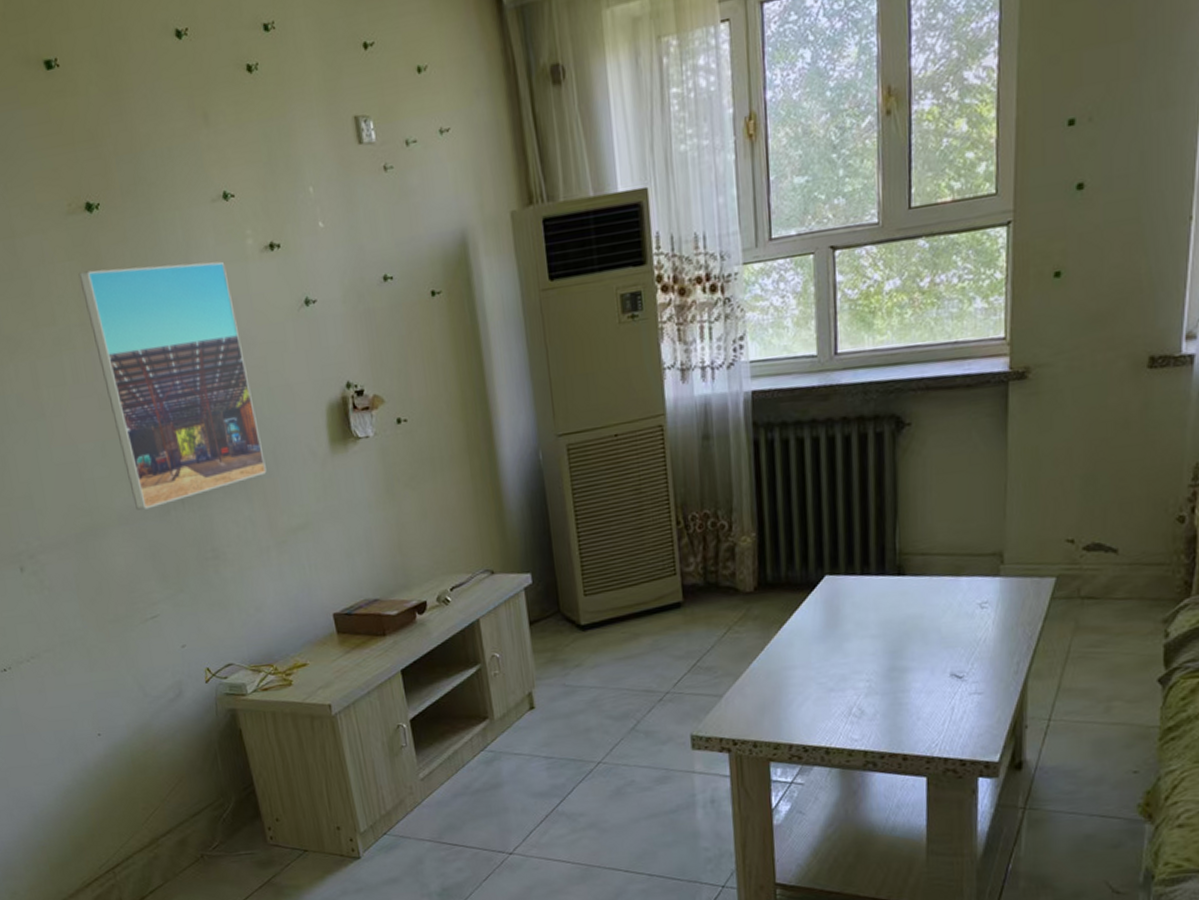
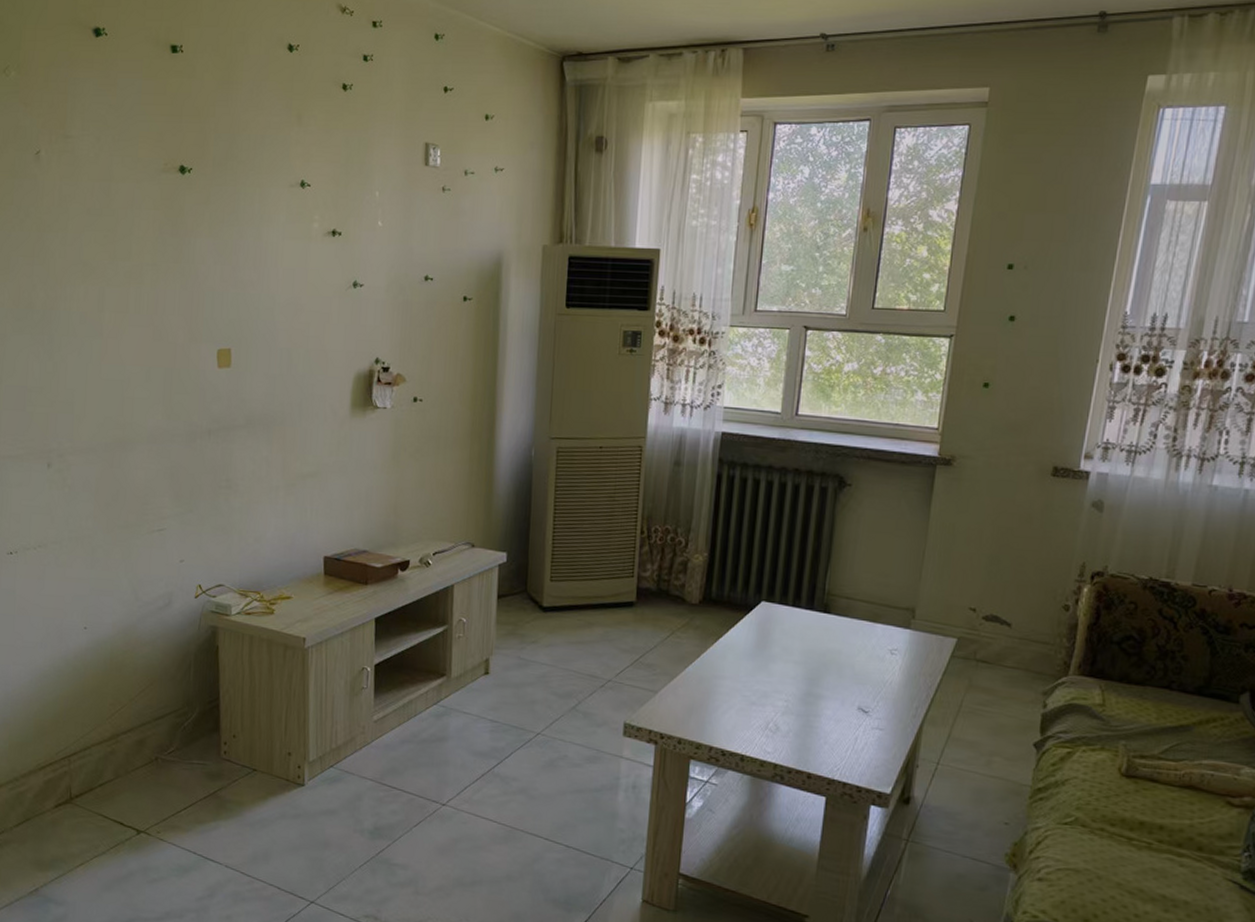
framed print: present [78,261,267,510] -> none [160,221,291,434]

